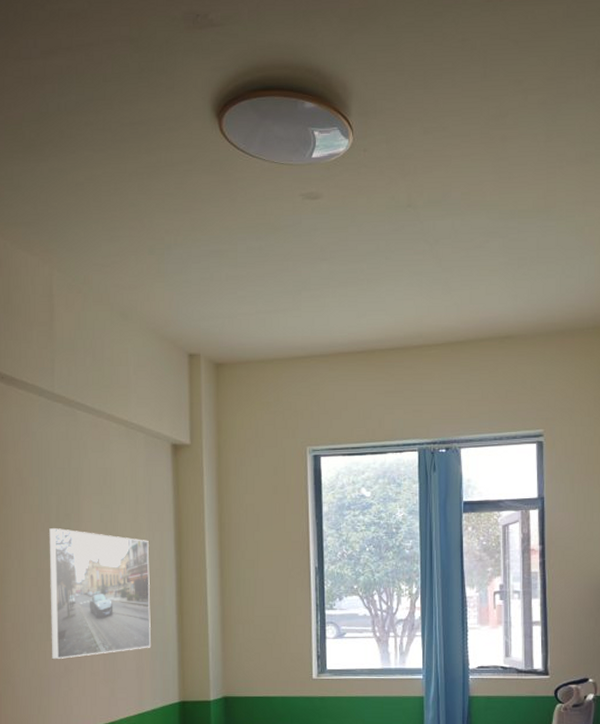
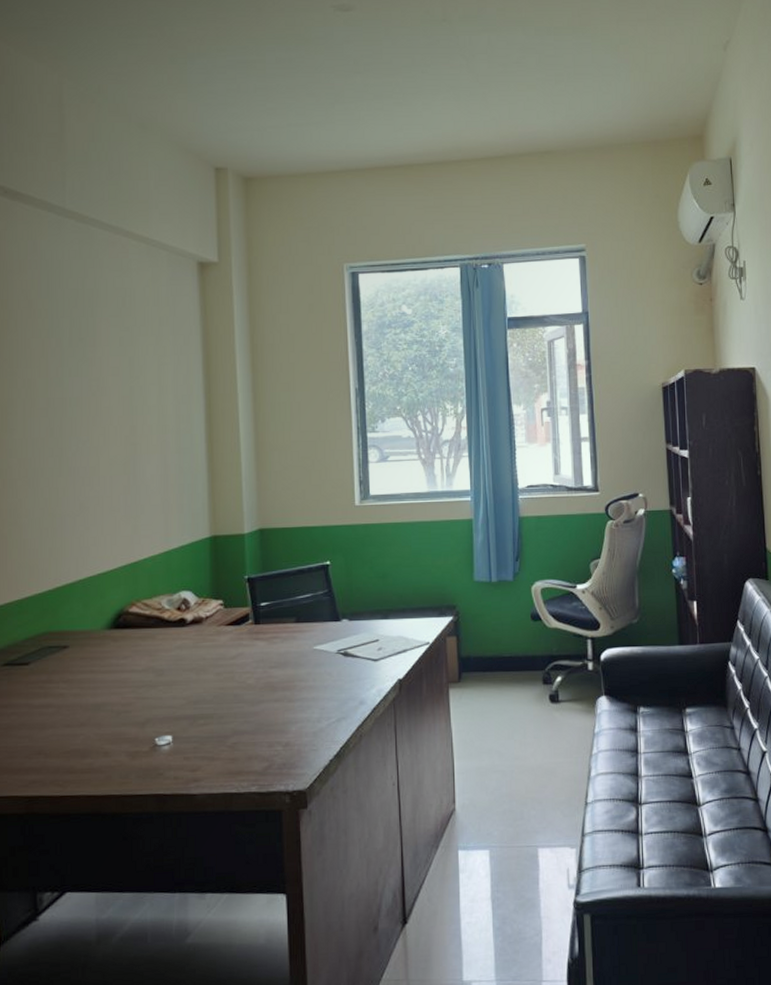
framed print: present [49,528,151,660] -> none [61,354,177,497]

